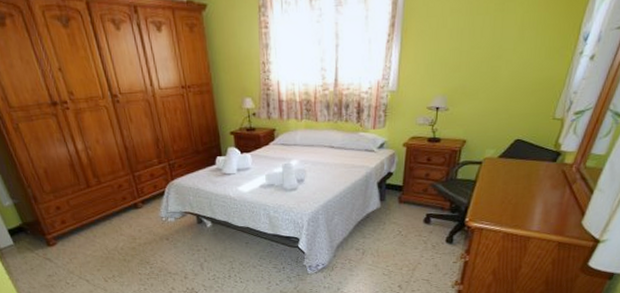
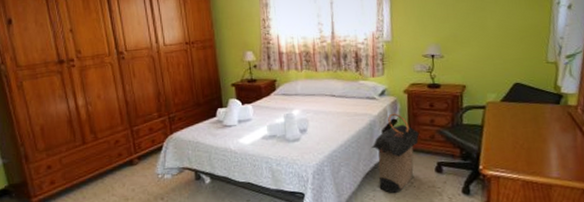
laundry hamper: none [366,166,413,240] -> present [372,113,419,193]

